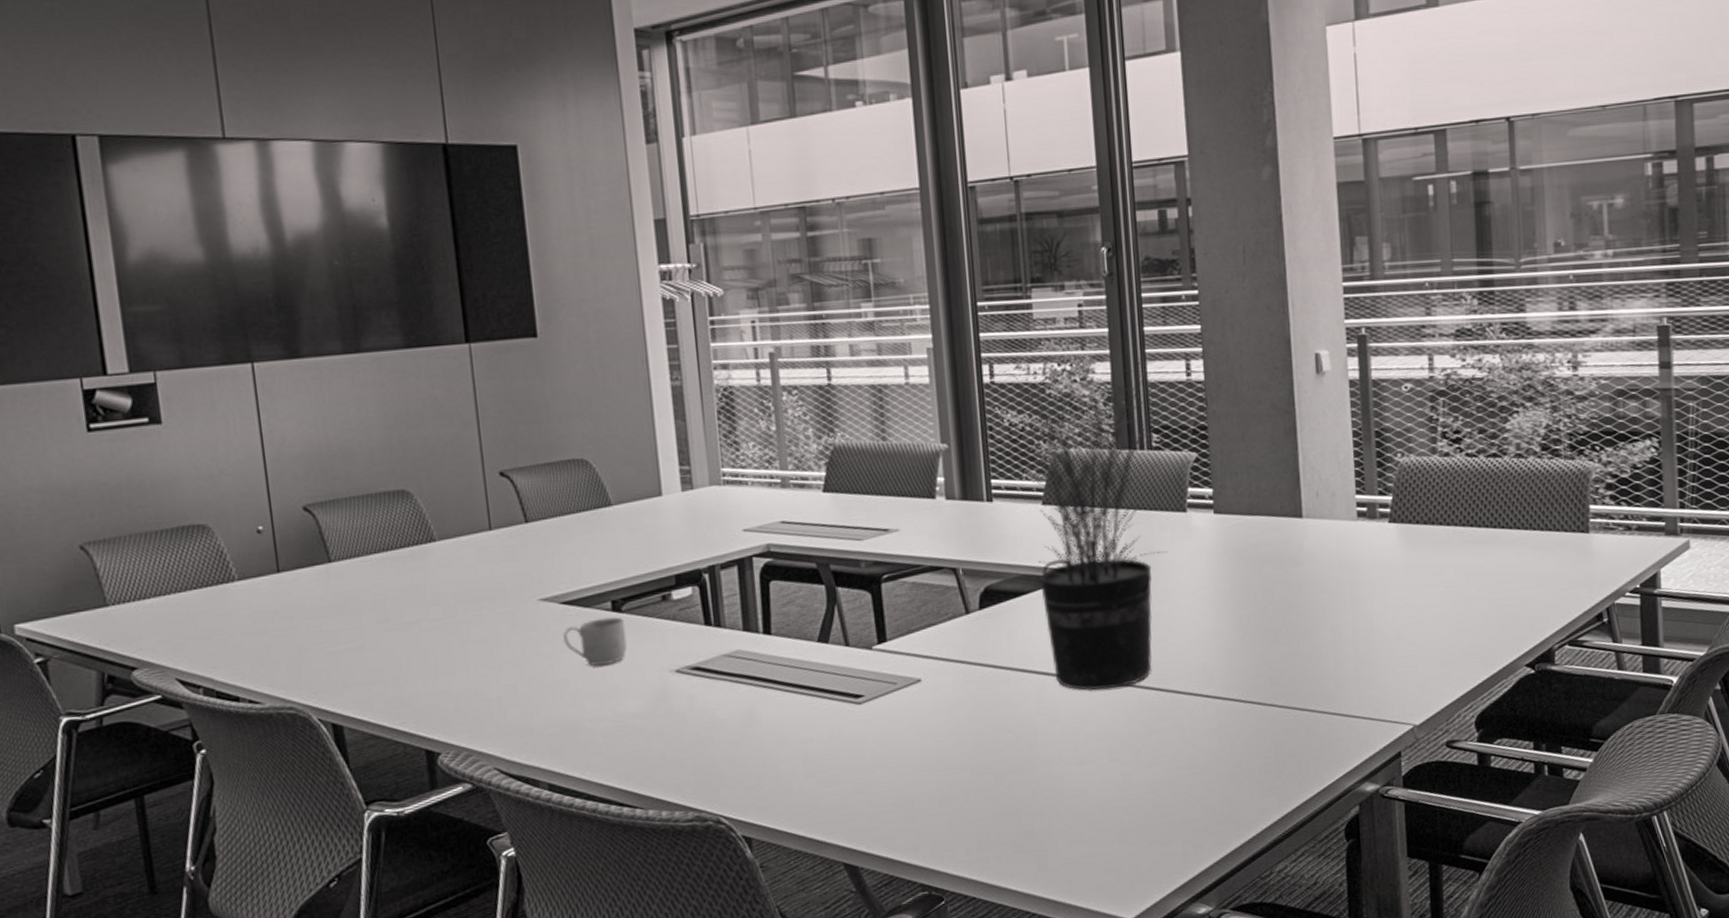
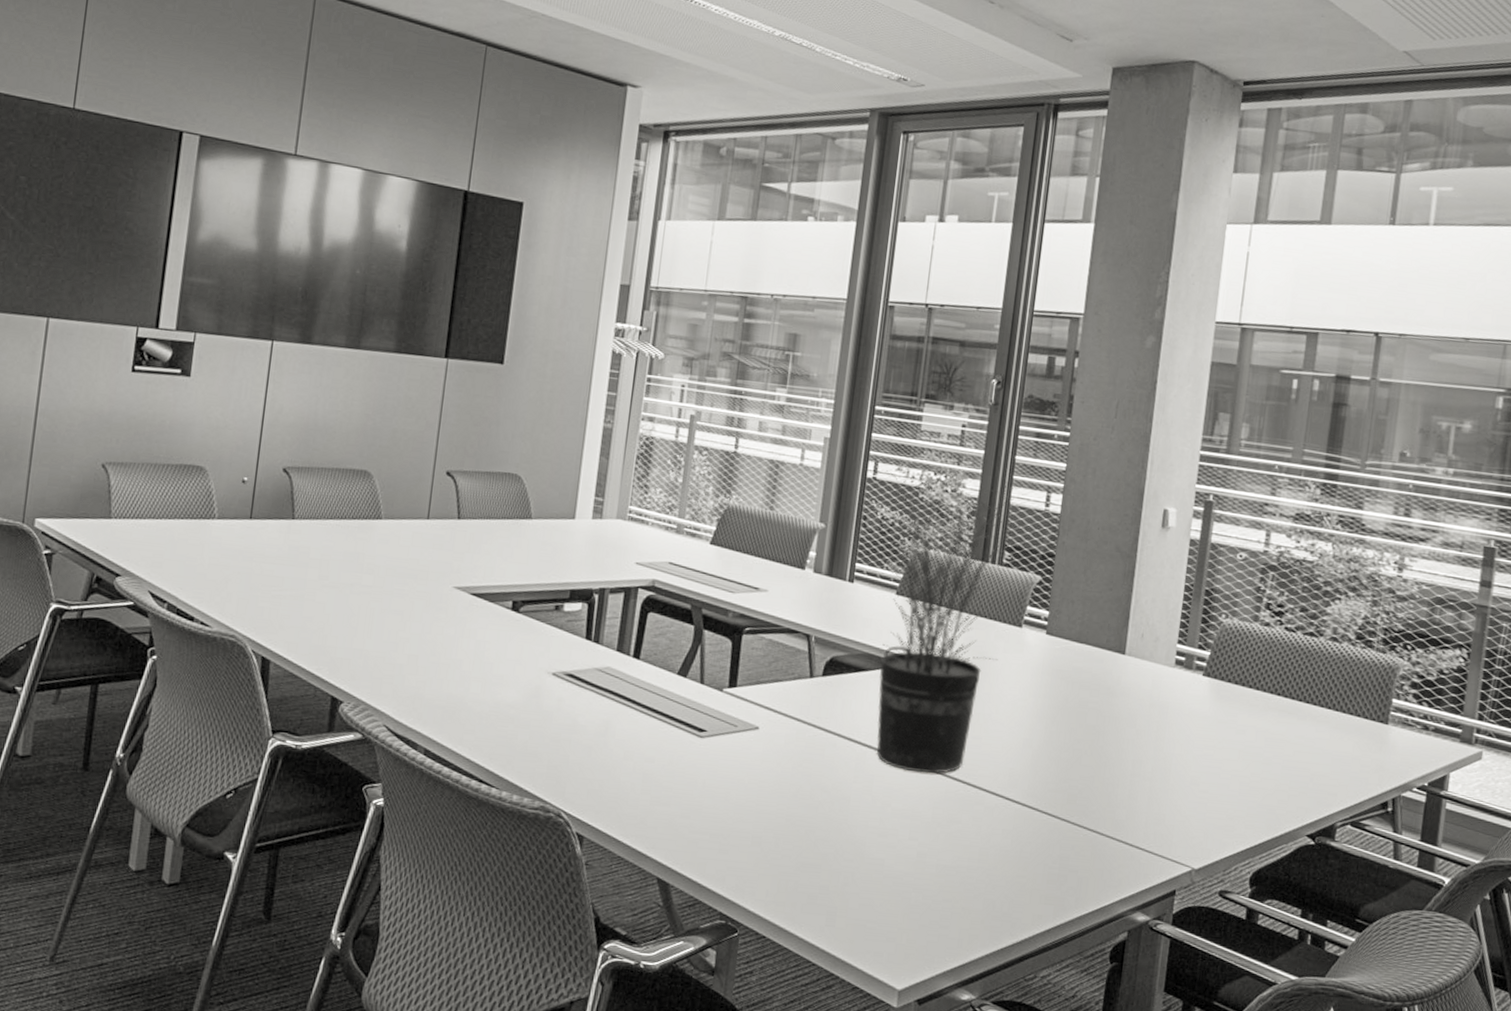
mug: present [562,617,628,666] -> none [465,614,520,656]

